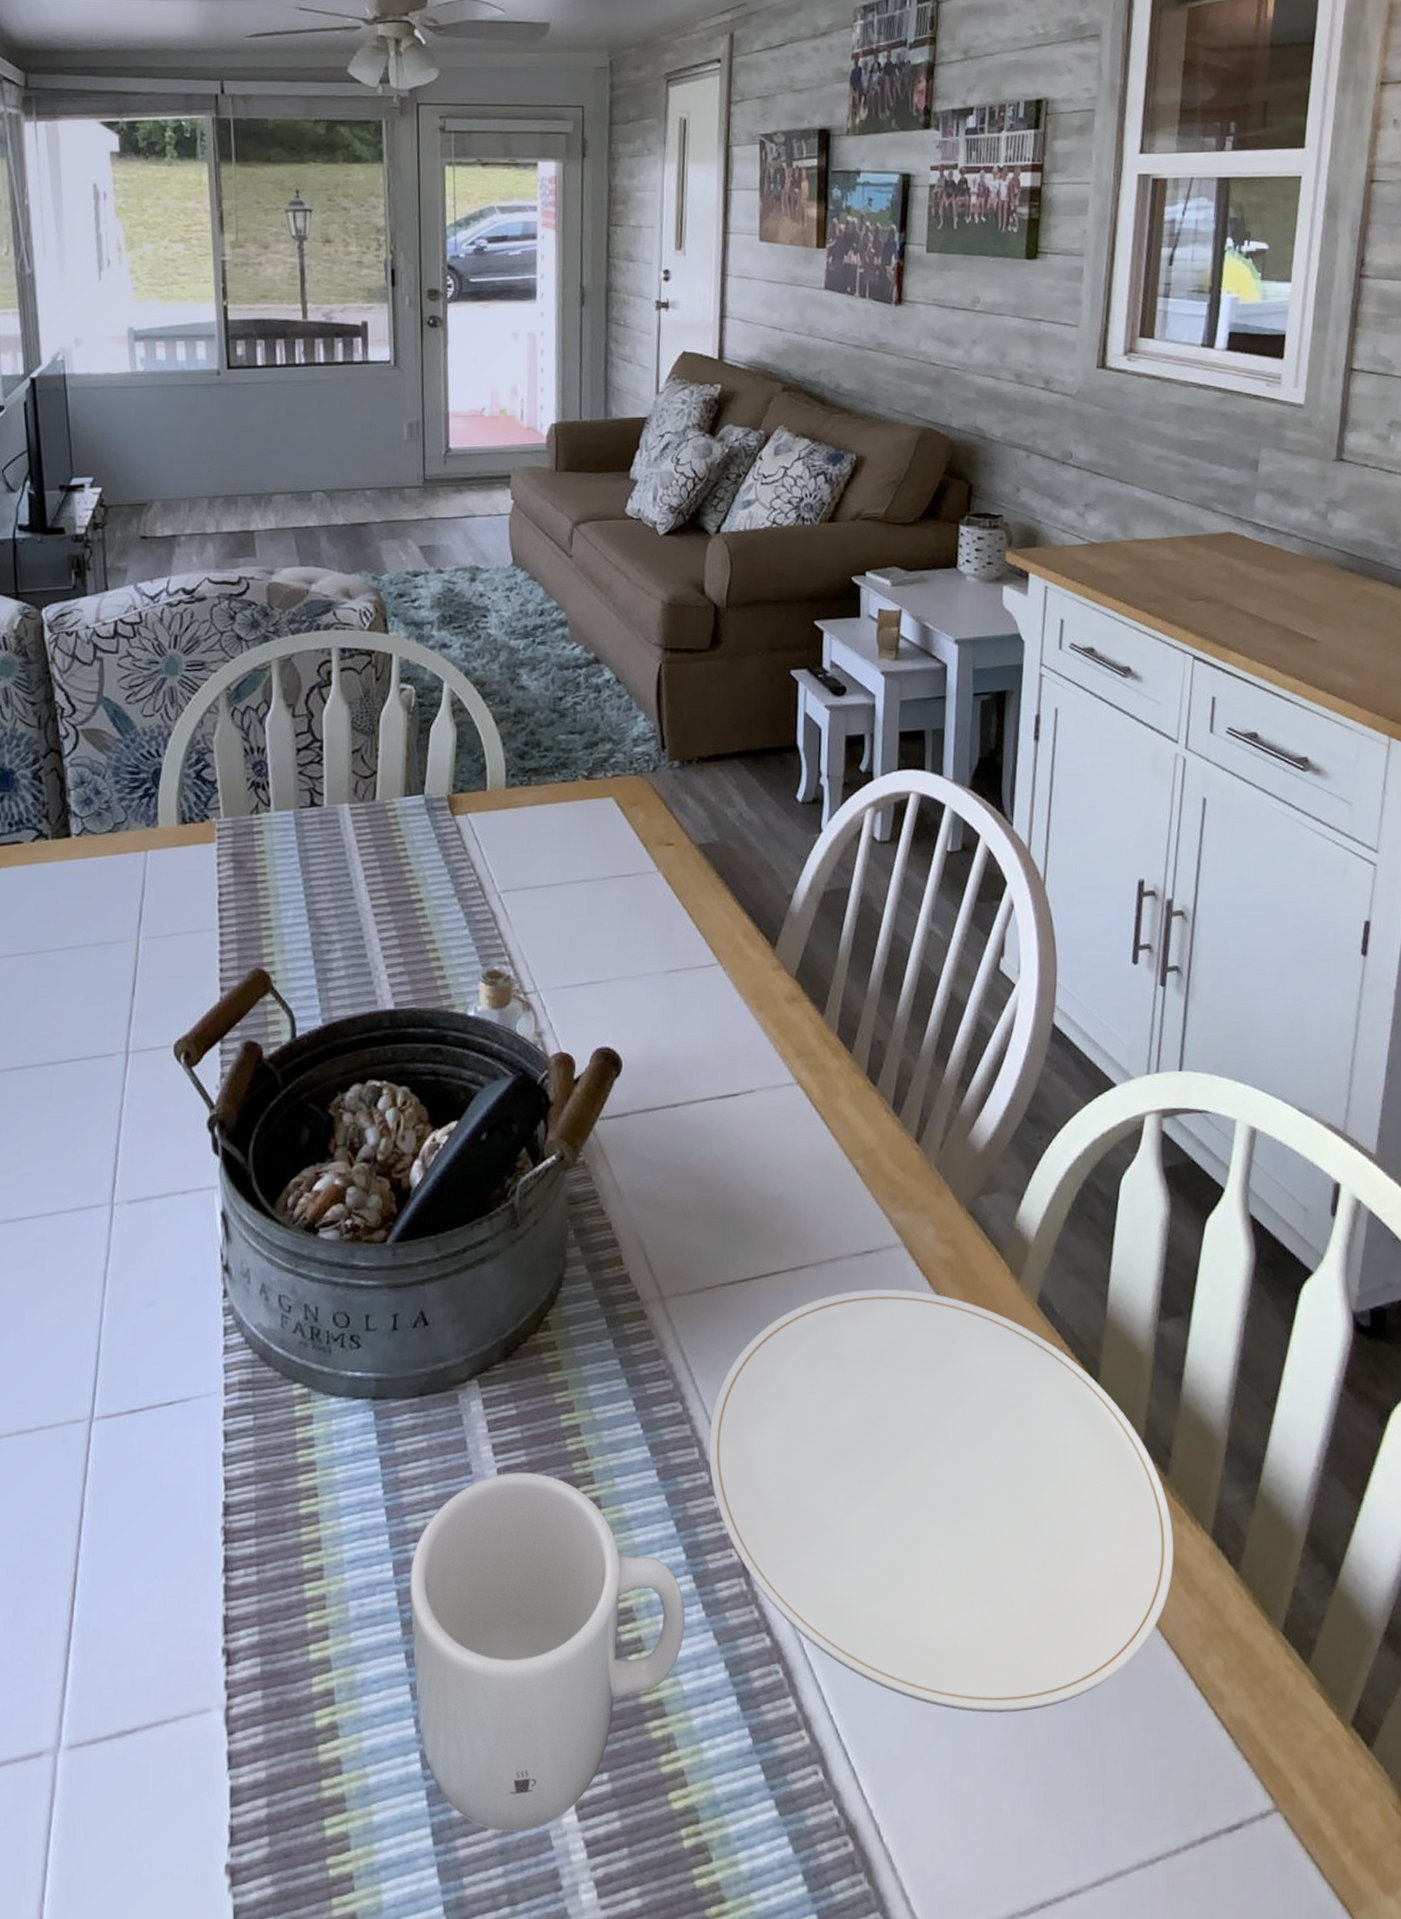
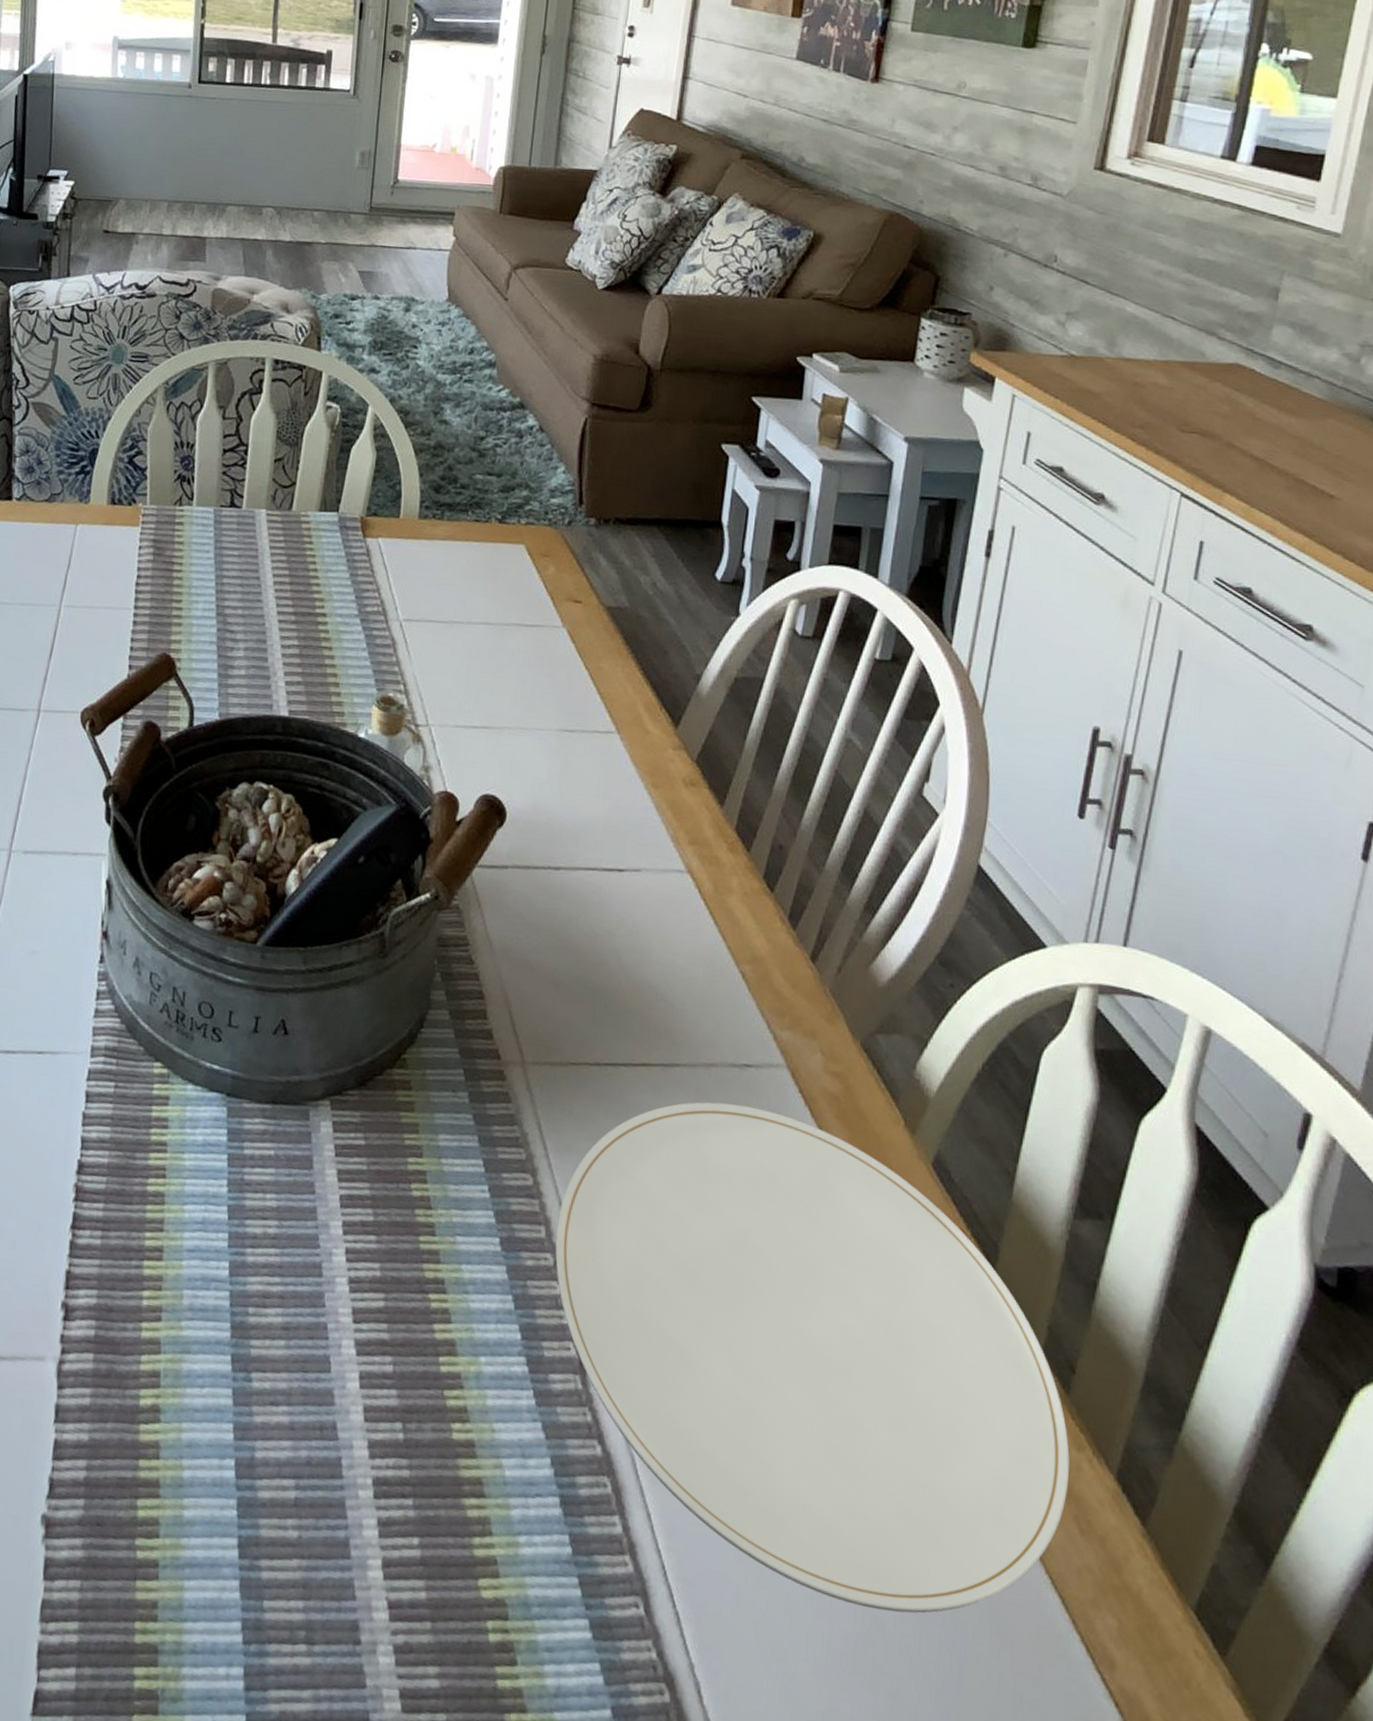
mug: present [410,1472,686,1832] -> none [237,1201,515,1573]

